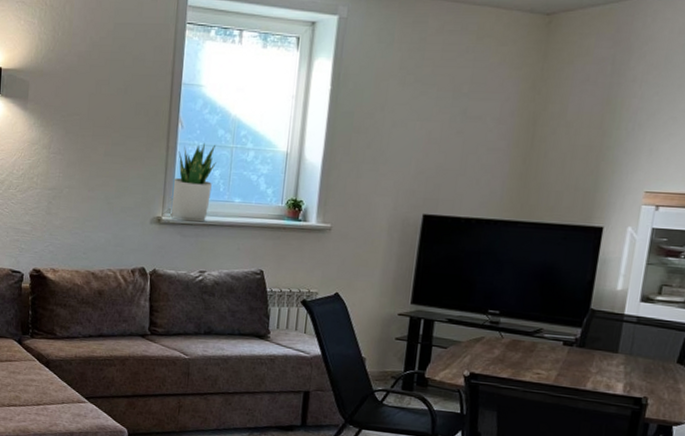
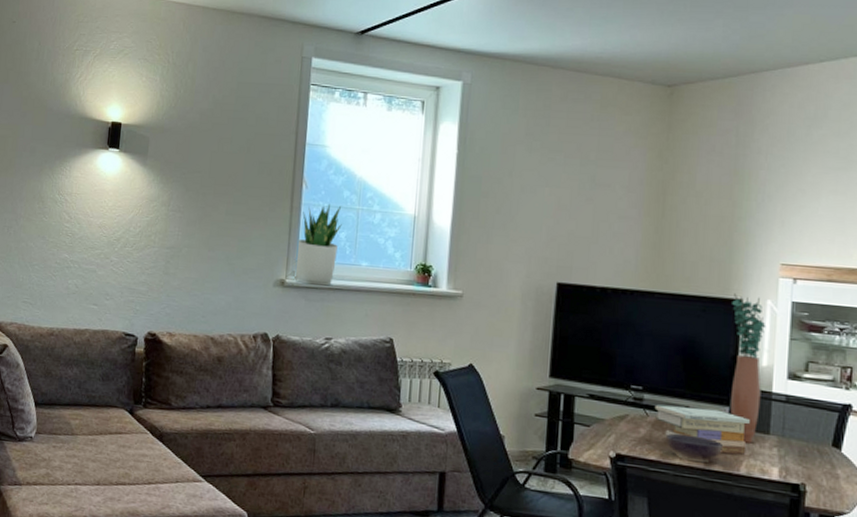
books: none [509,327,600,372] -> present [654,404,750,455]
bowl: none [518,353,573,380] -> present [665,433,724,463]
vase: none [582,221,625,362] -> present [730,293,766,444]

